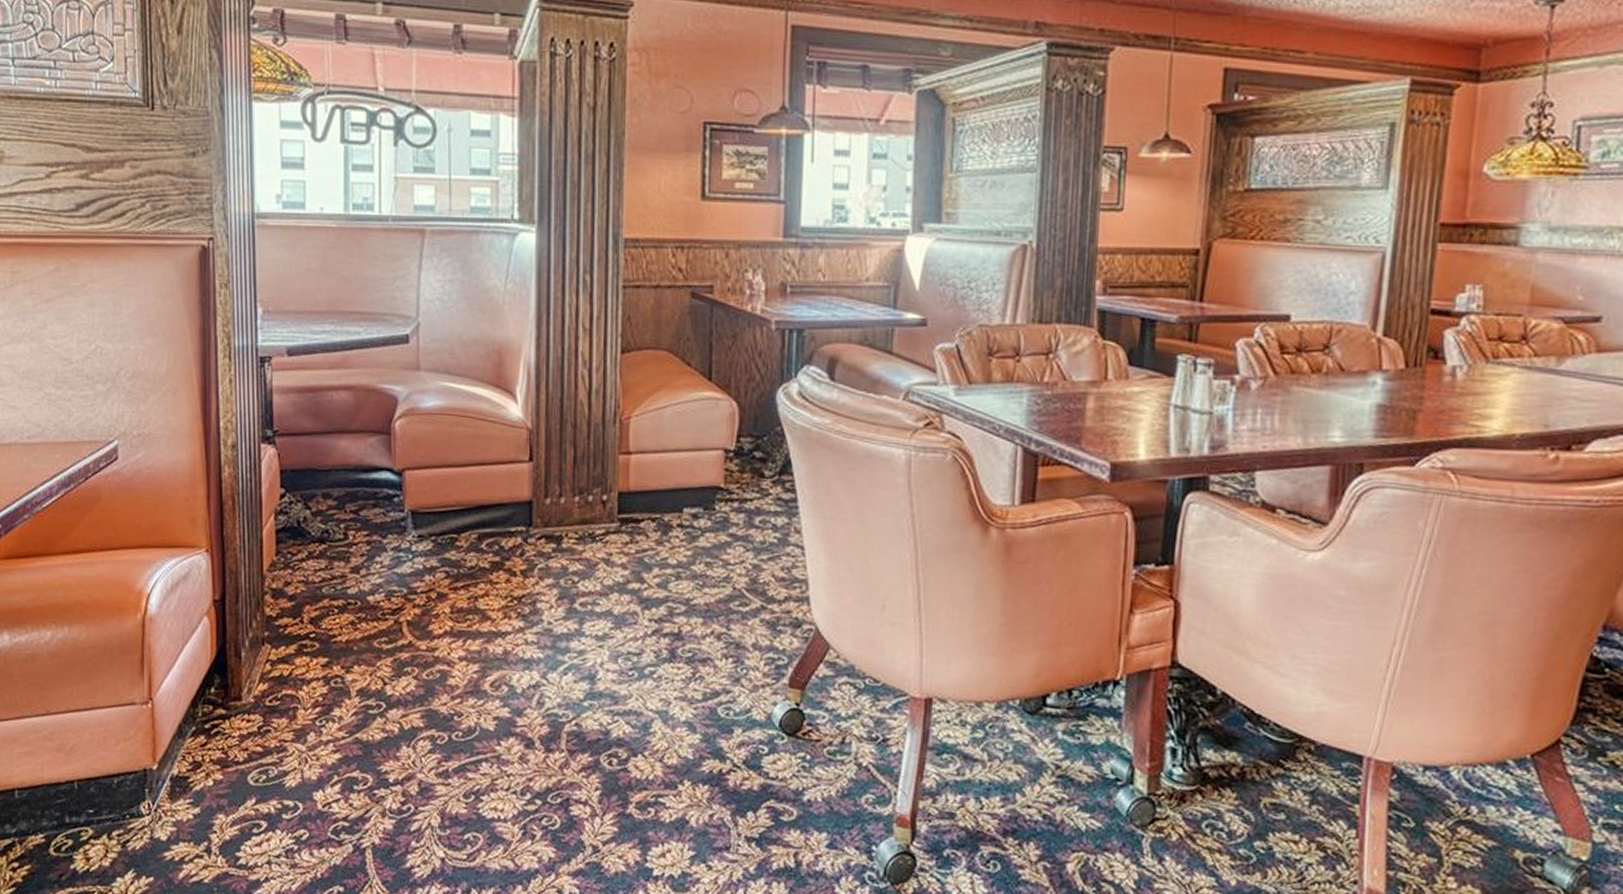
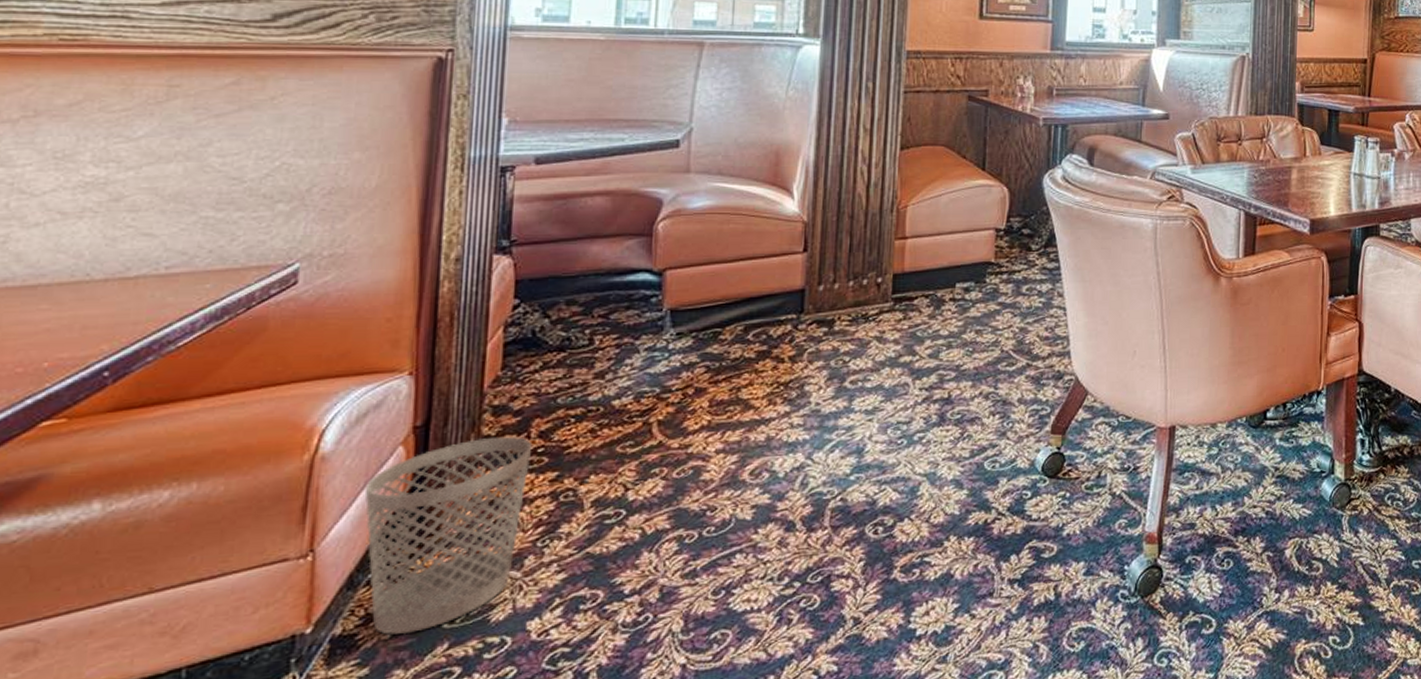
wastebasket: none [183,618,306,785] -> present [364,436,533,635]

